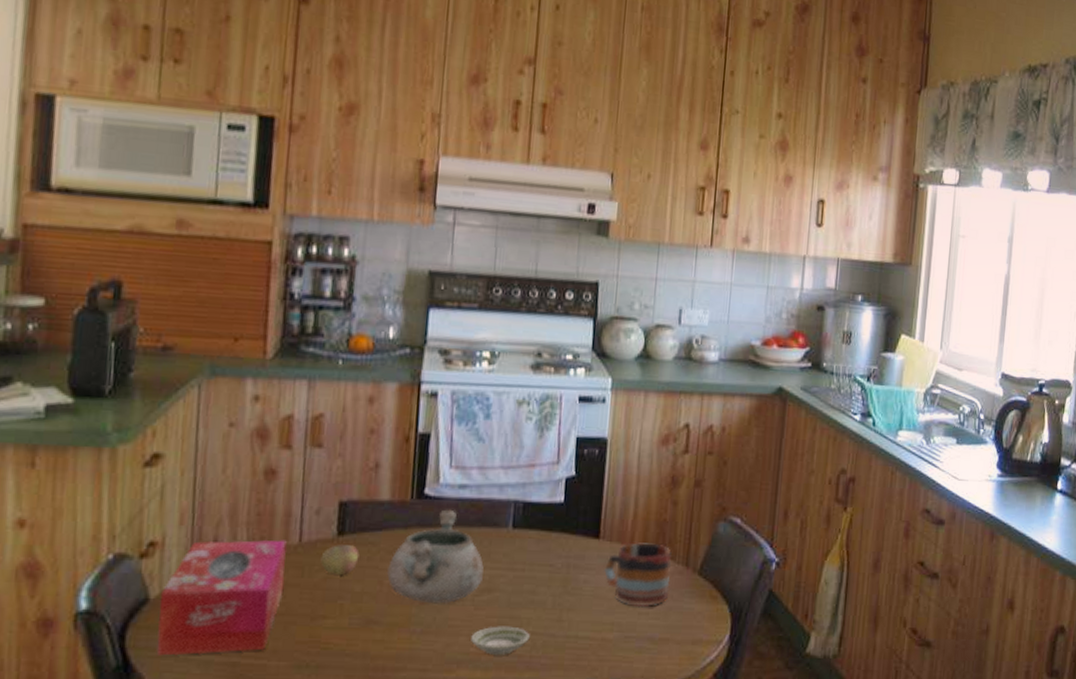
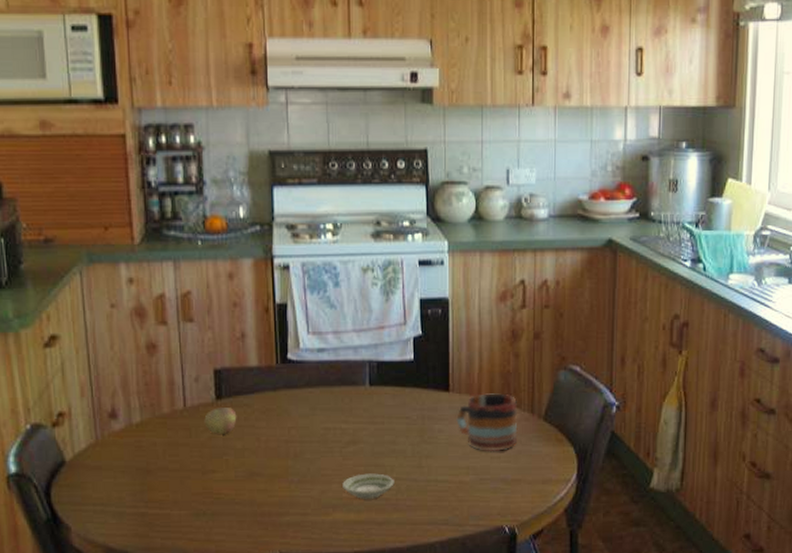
tissue box: present [156,540,287,656] -> none [74,406,176,509]
decorative bowl: present [387,509,484,604] -> none [263,371,347,456]

